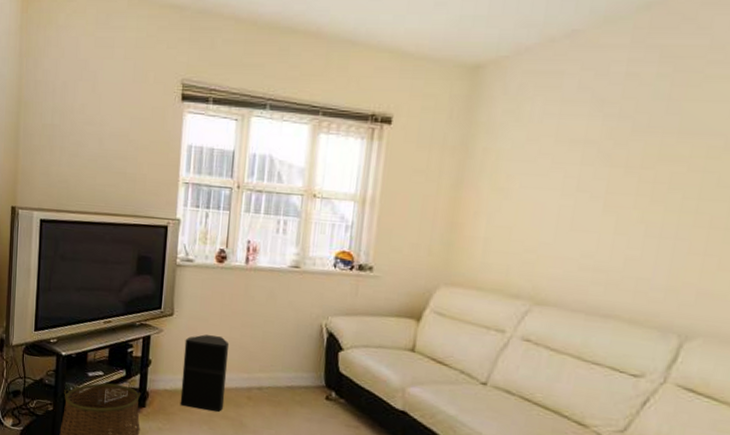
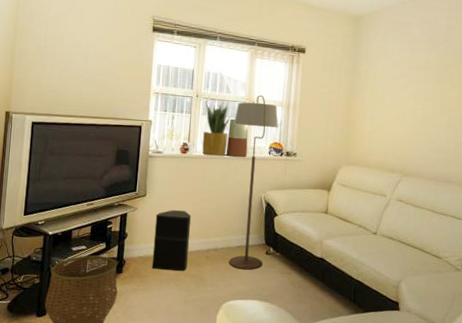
planter: none [244,192,283,269] -> present [202,100,231,157]
vase: none [275,217,306,271] -> present [225,118,249,158]
floor lamp: none [276,185,349,419] -> present [229,95,278,270]

